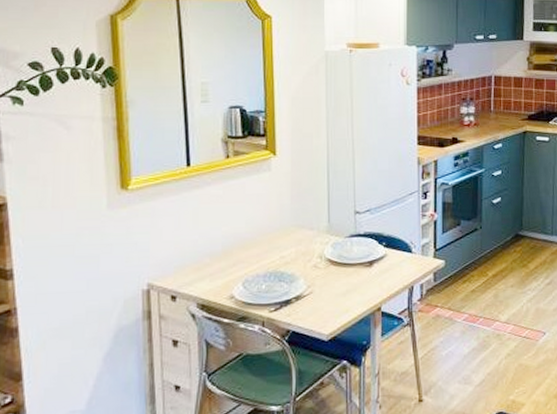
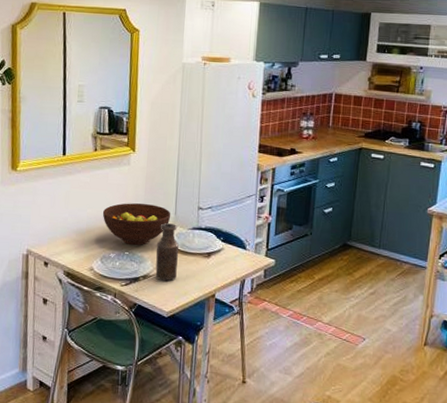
fruit bowl: none [241,214,324,264] -> present [102,203,171,246]
bottle: none [309,233,335,300] -> present [155,223,179,282]

